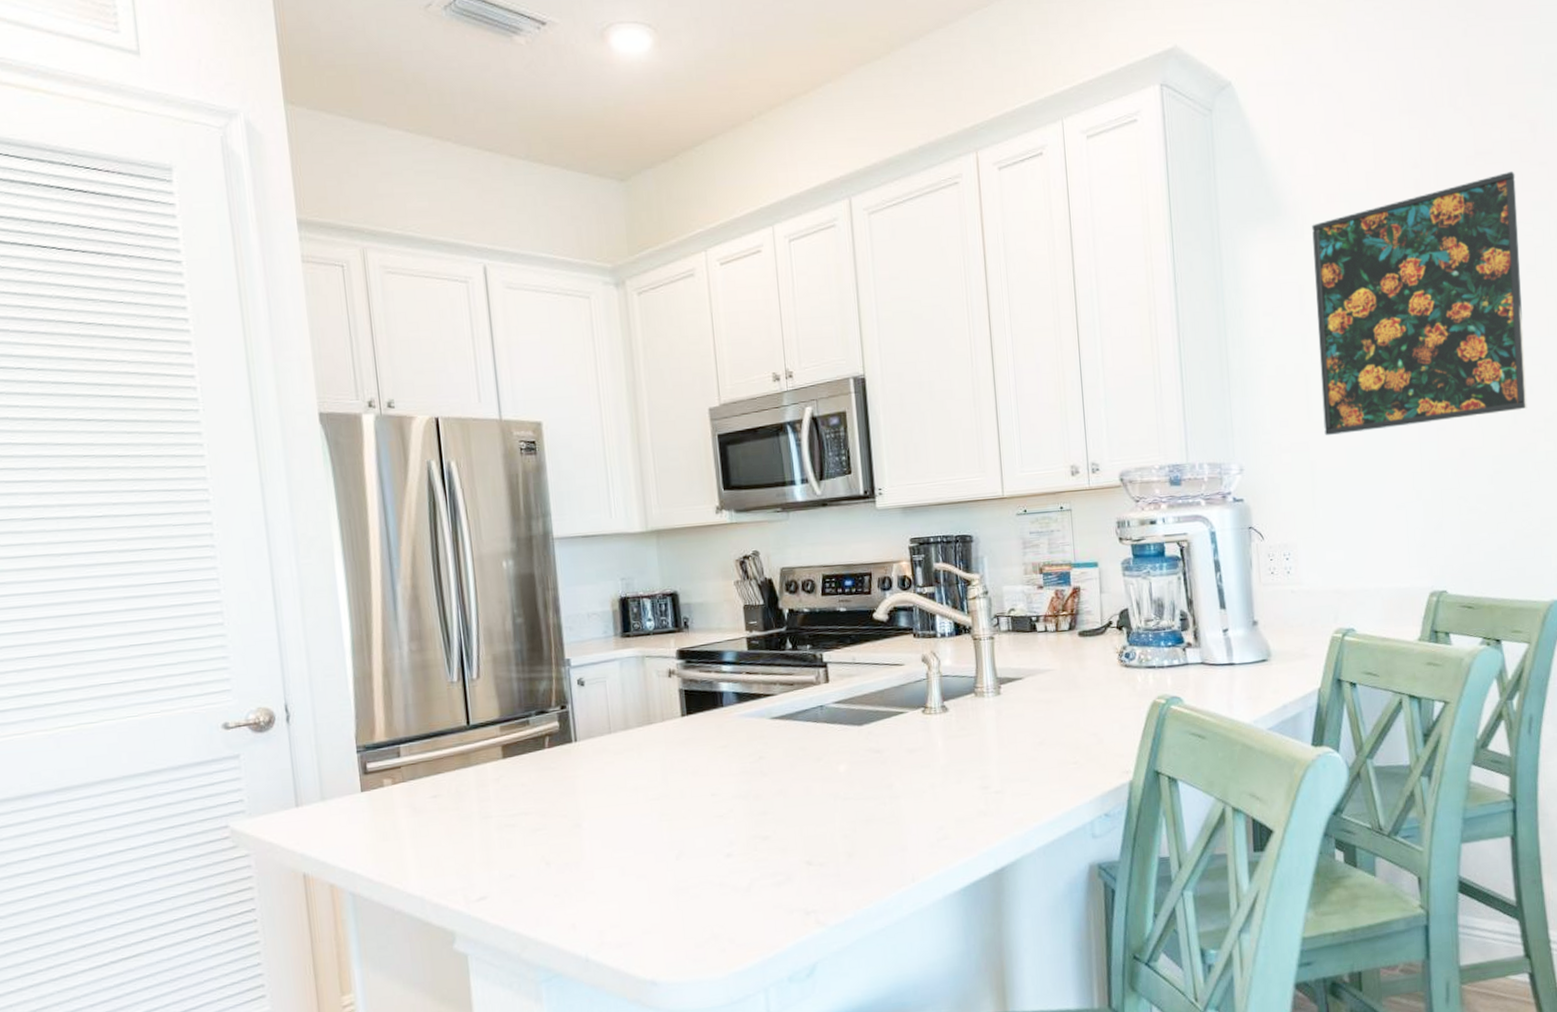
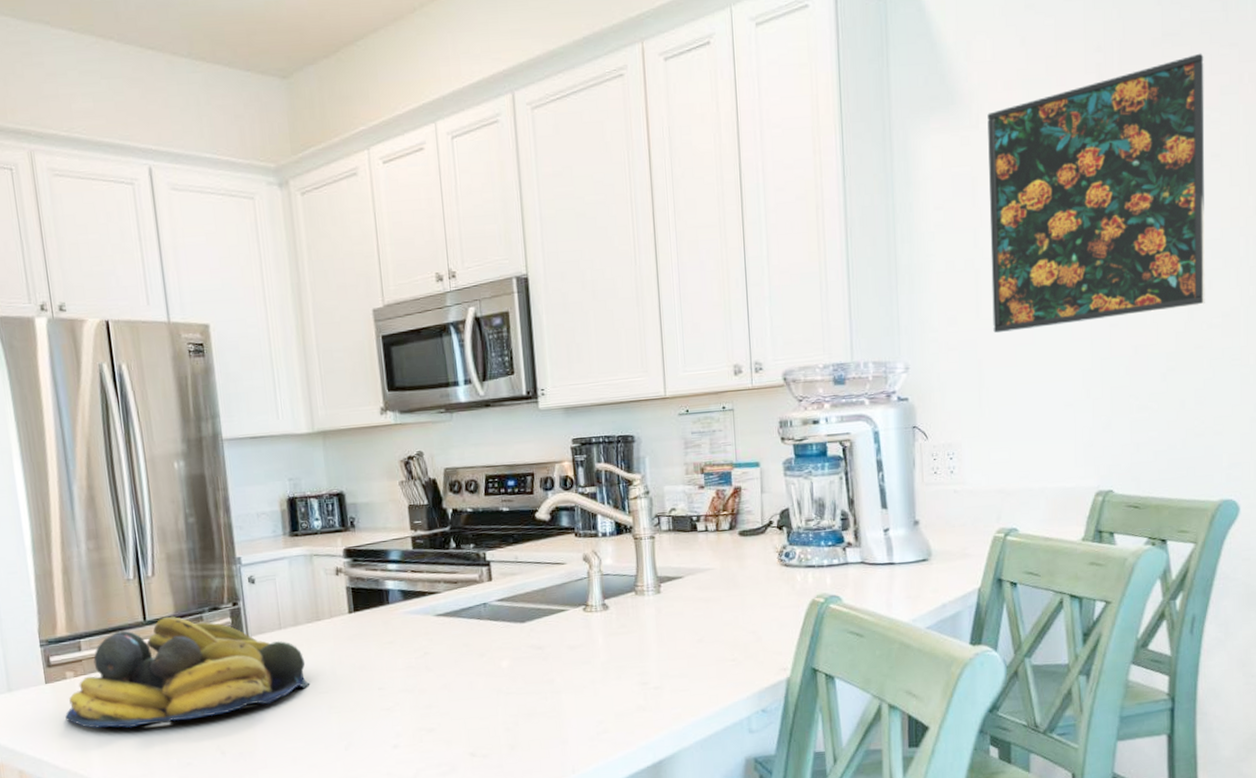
fruit bowl: none [381,720,639,839] -> present [65,616,309,728]

